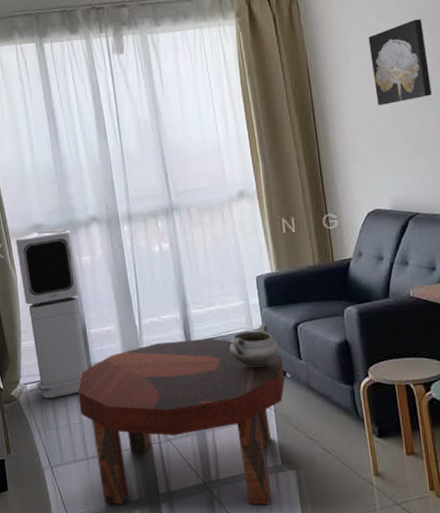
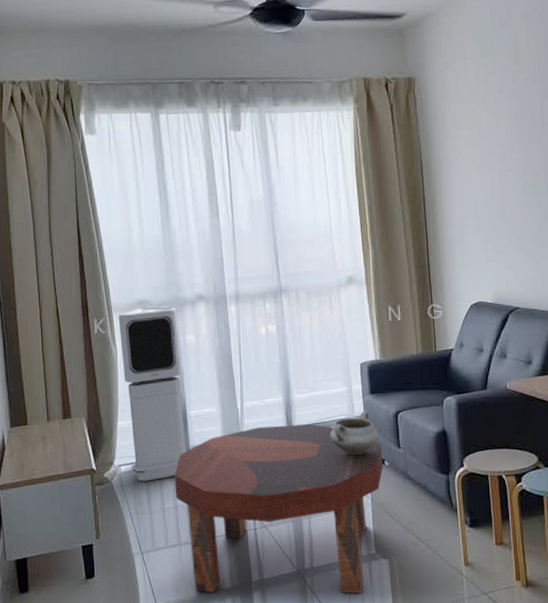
wall art: present [368,19,432,105] -> none [480,119,536,200]

